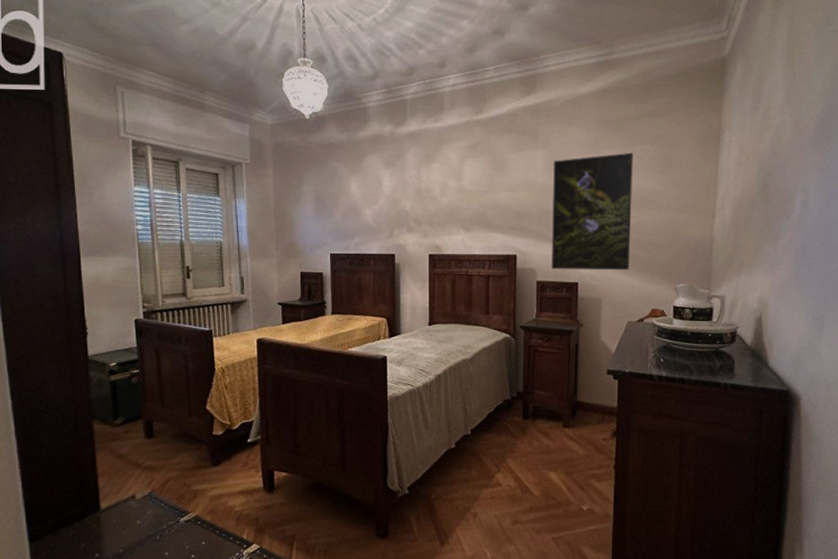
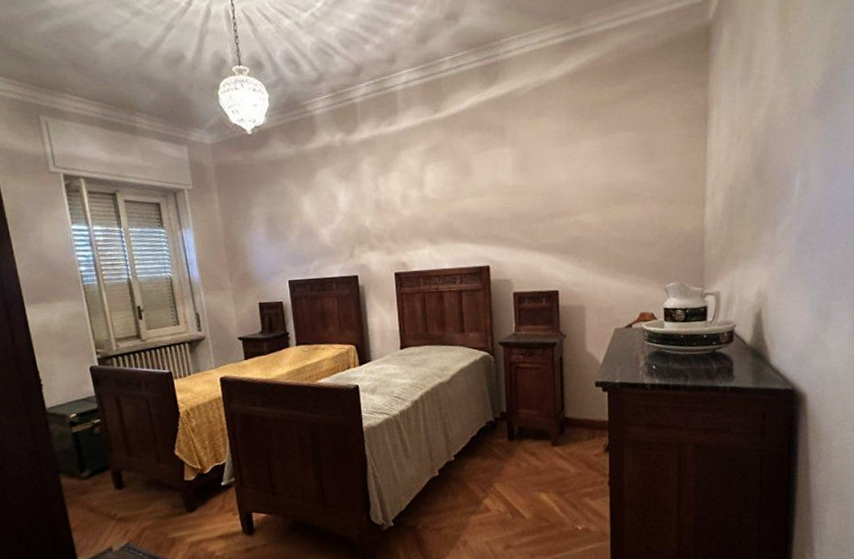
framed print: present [551,152,633,271] -> none [523,141,613,279]

